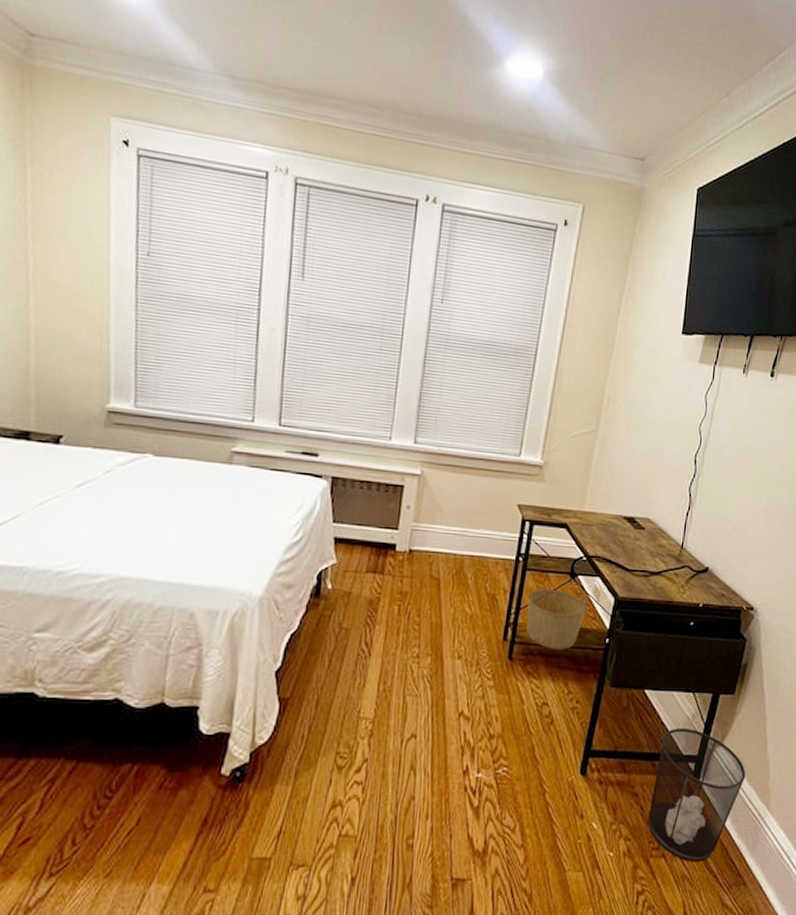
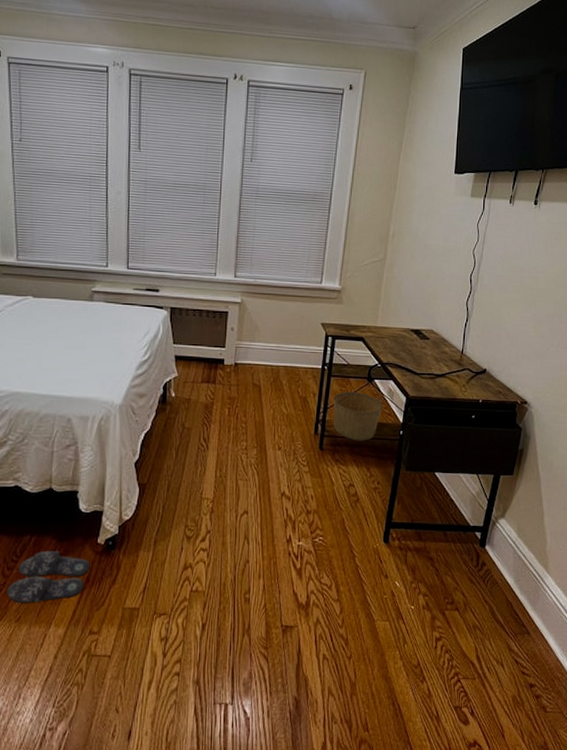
slippers: none [95,784,210,854] -> present [7,551,90,604]
waste bin: present [648,729,746,862] -> none [443,504,526,614]

